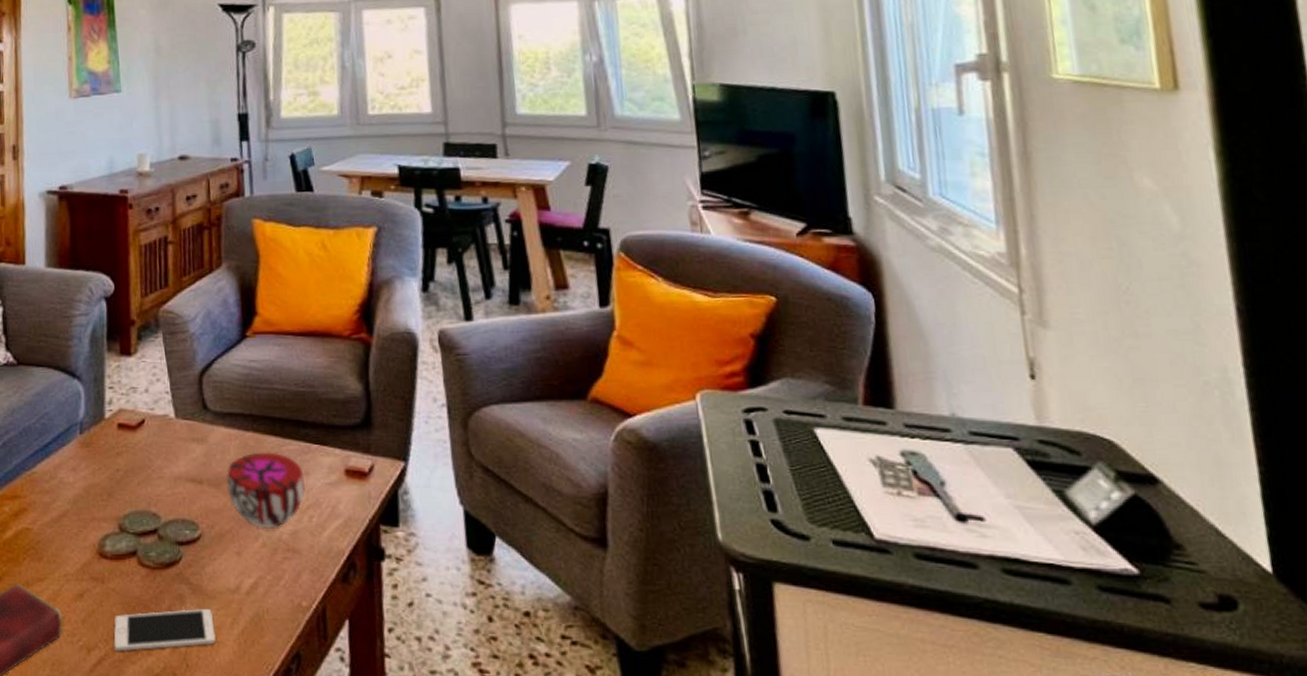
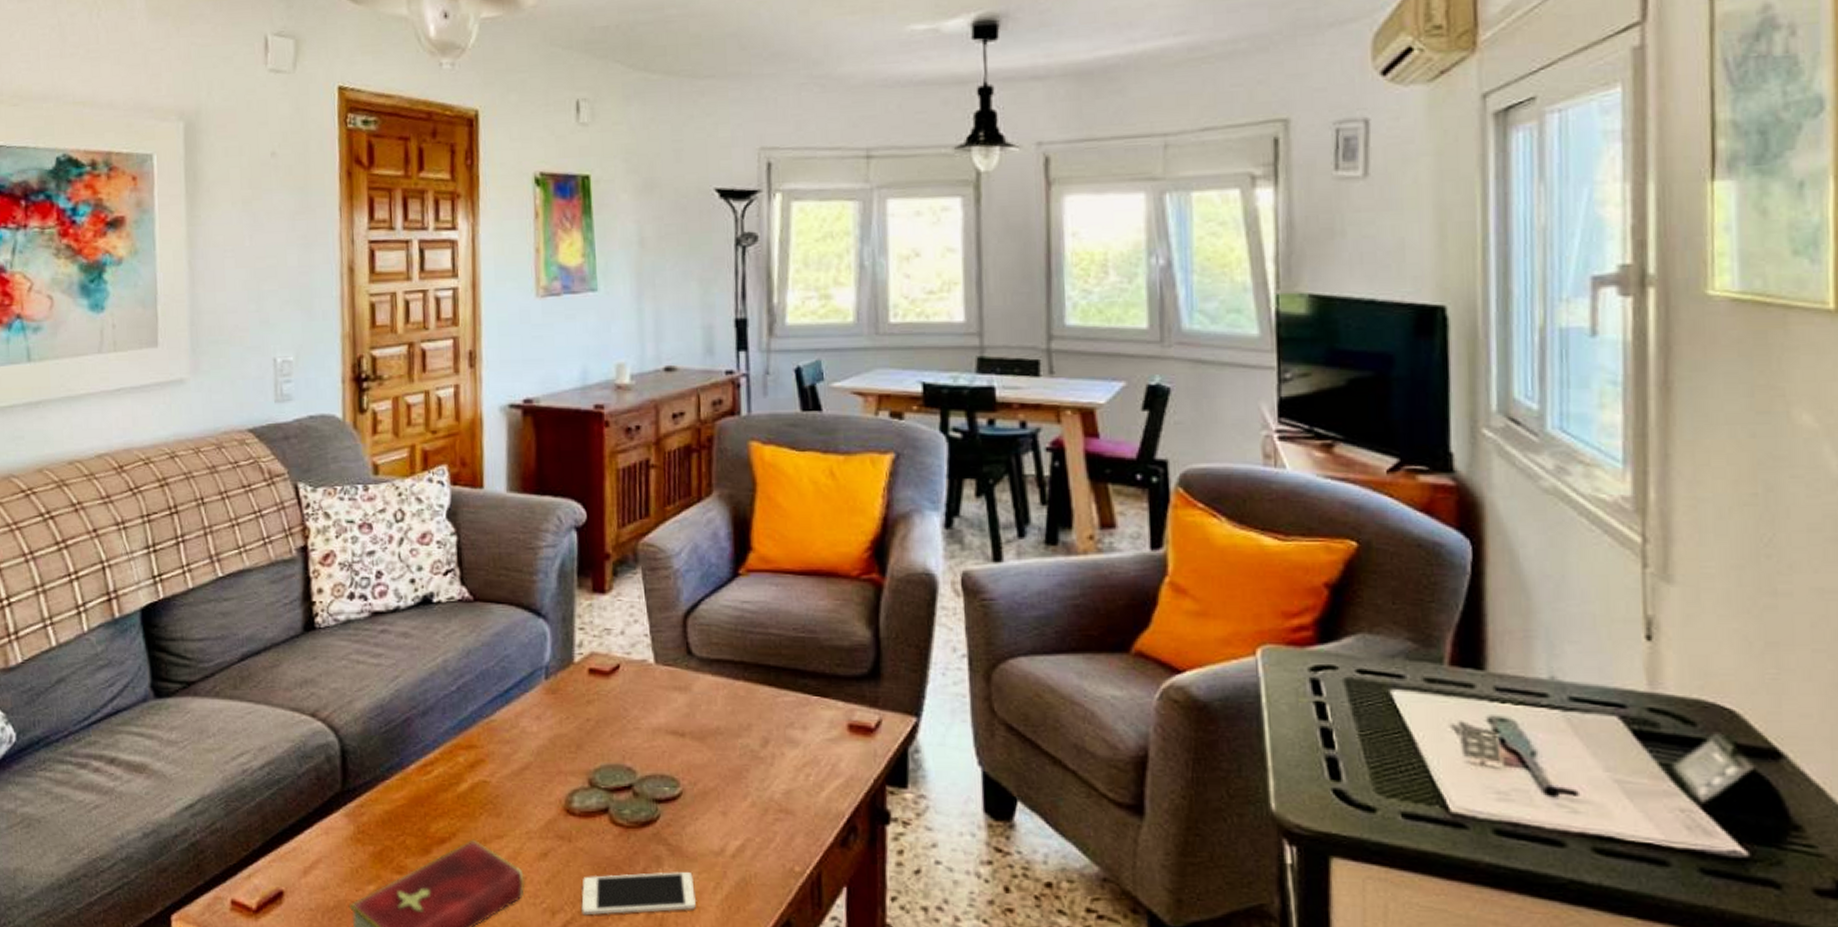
decorative bowl: present [226,452,305,529] -> none [712,703,802,787]

